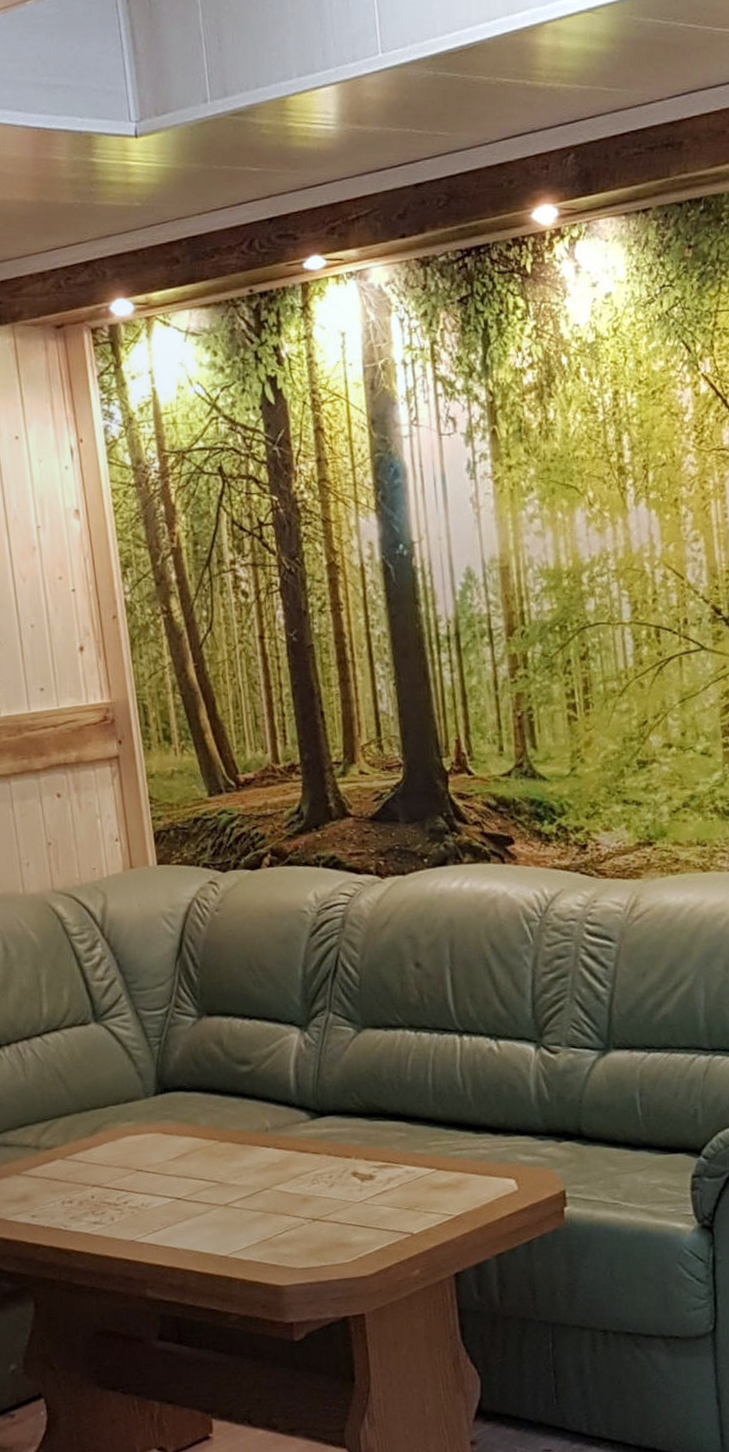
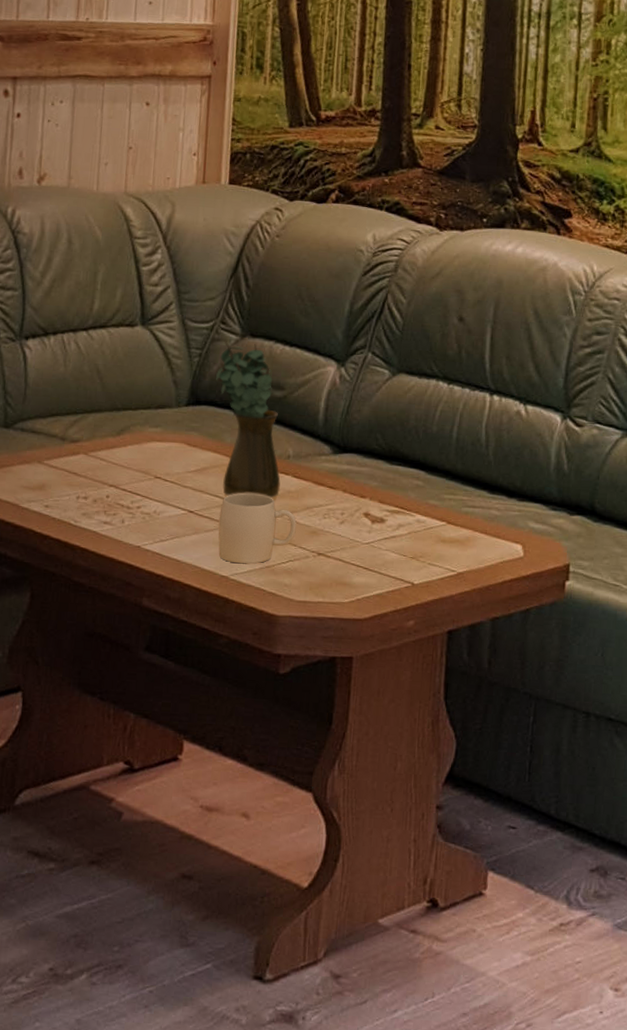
vase: none [179,1022,264,1179] -> present [216,340,281,502]
mug: none [207,1170,287,1242] -> present [218,492,297,564]

